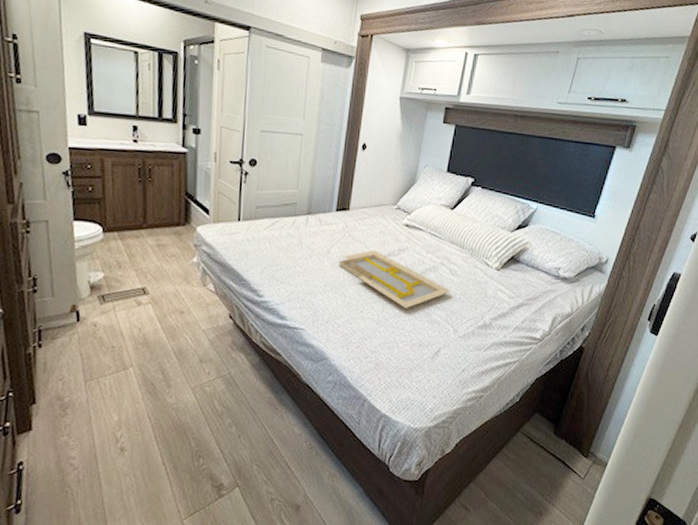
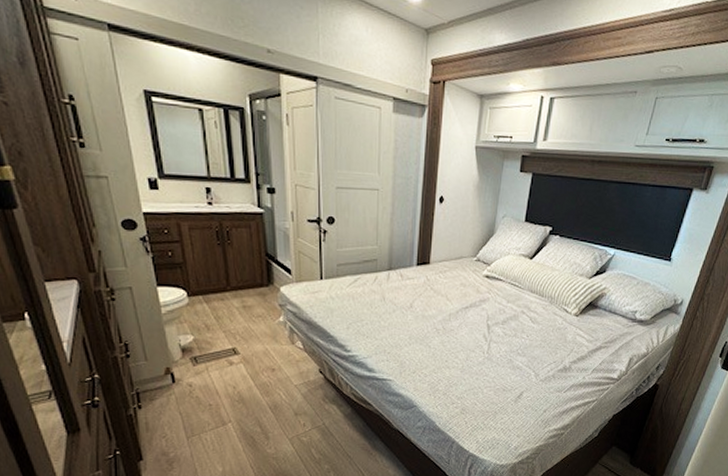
serving tray: present [339,250,451,308] -> none [423,302,531,356]

